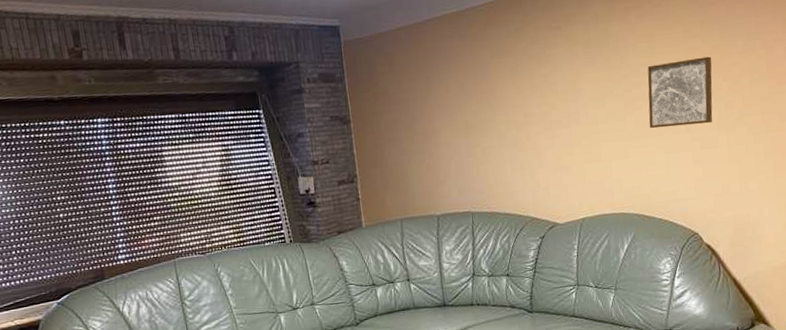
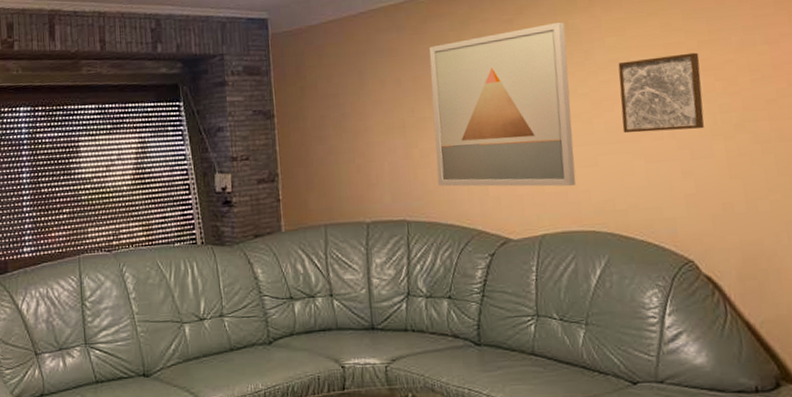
wall art: none [489,29,611,181] -> present [429,22,576,187]

